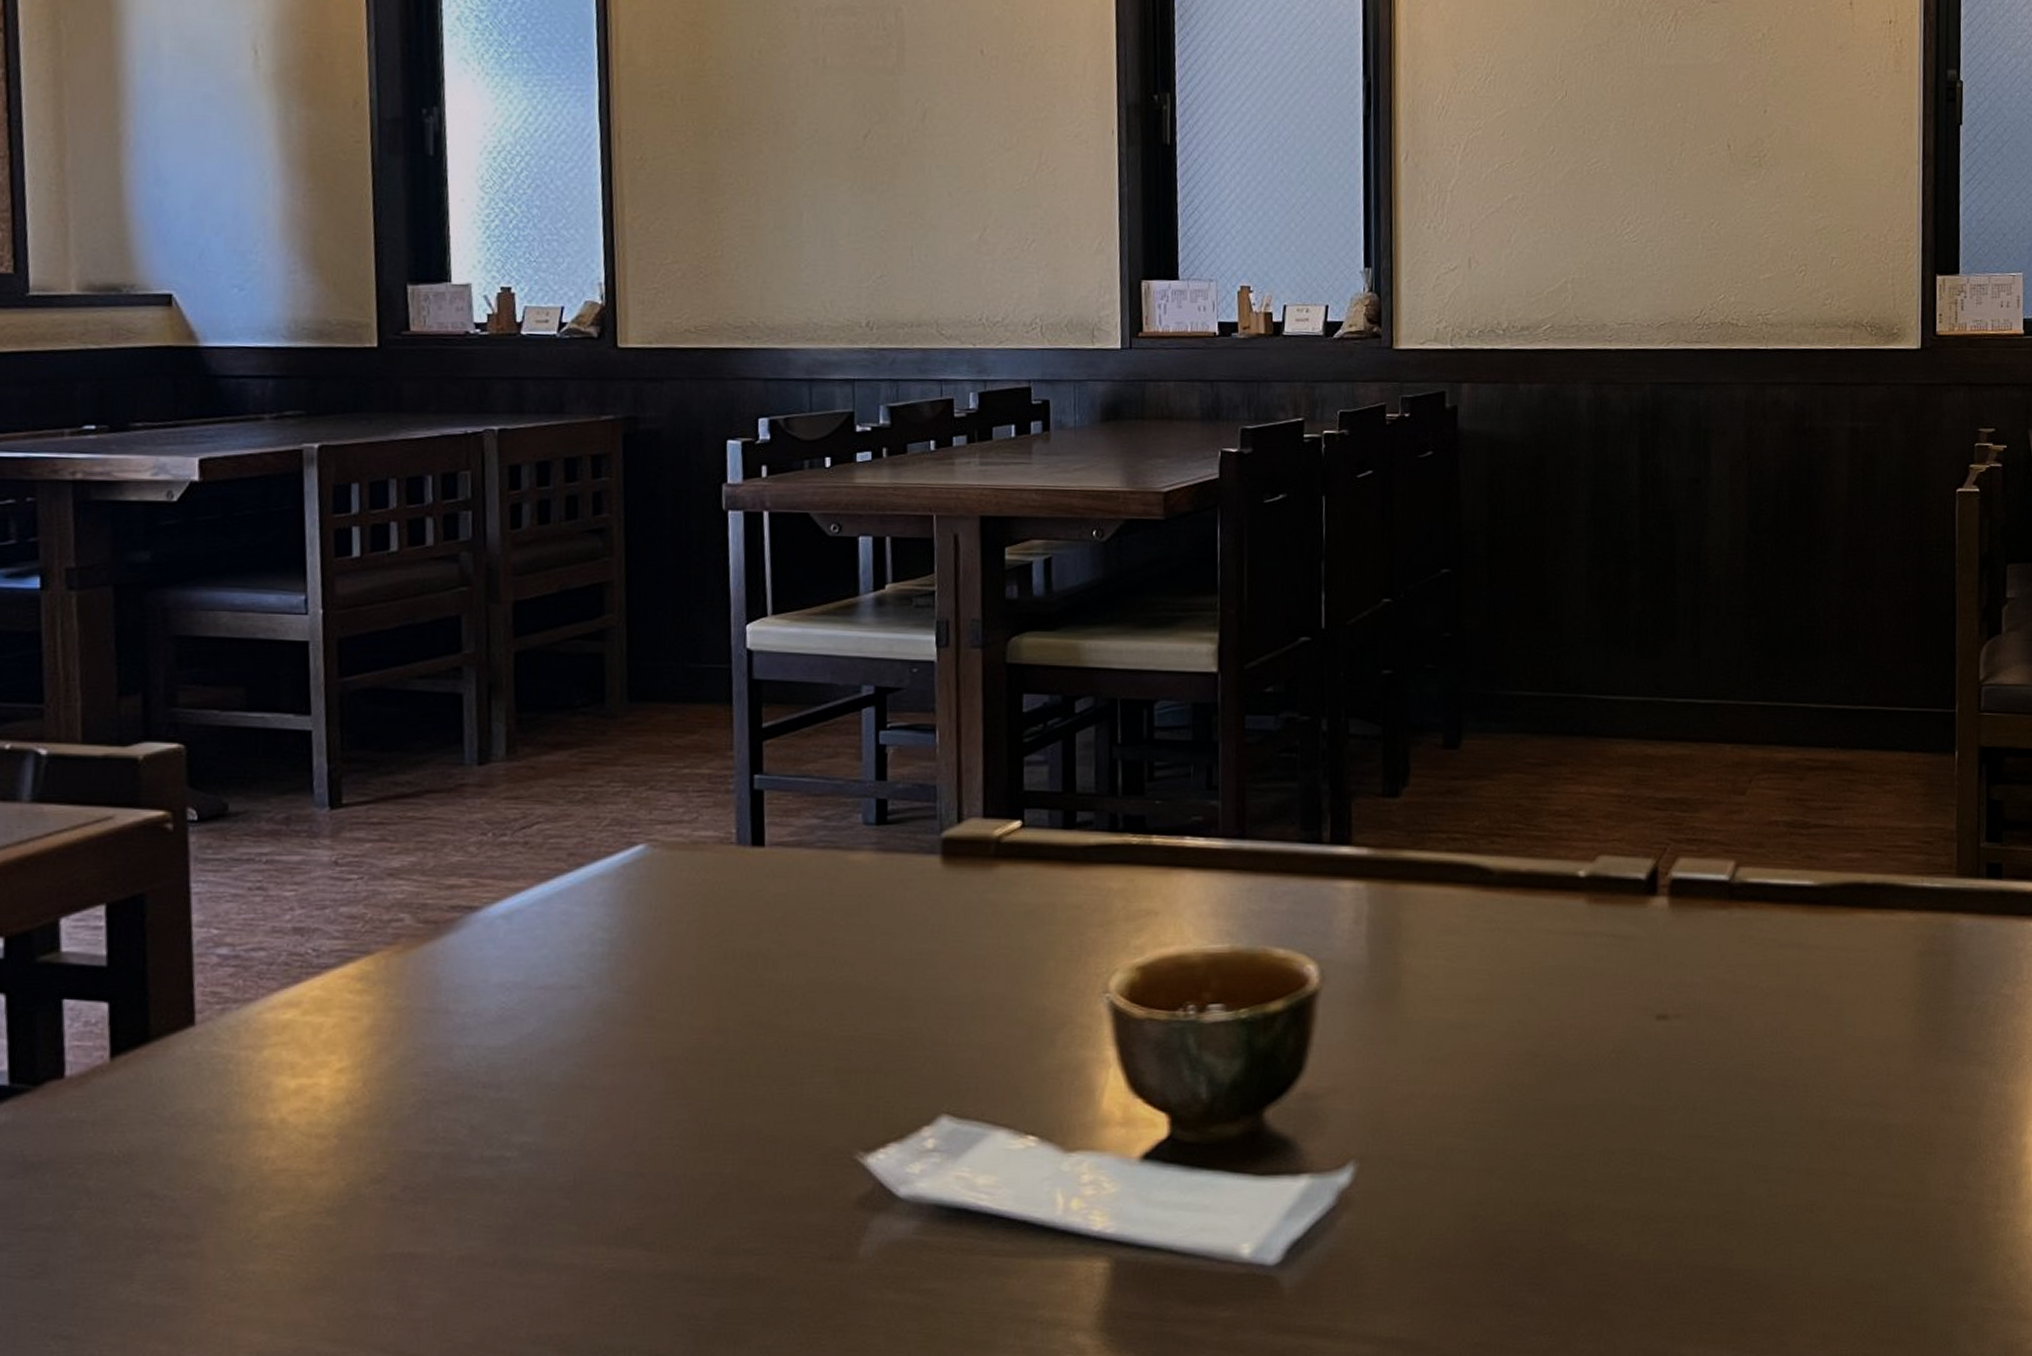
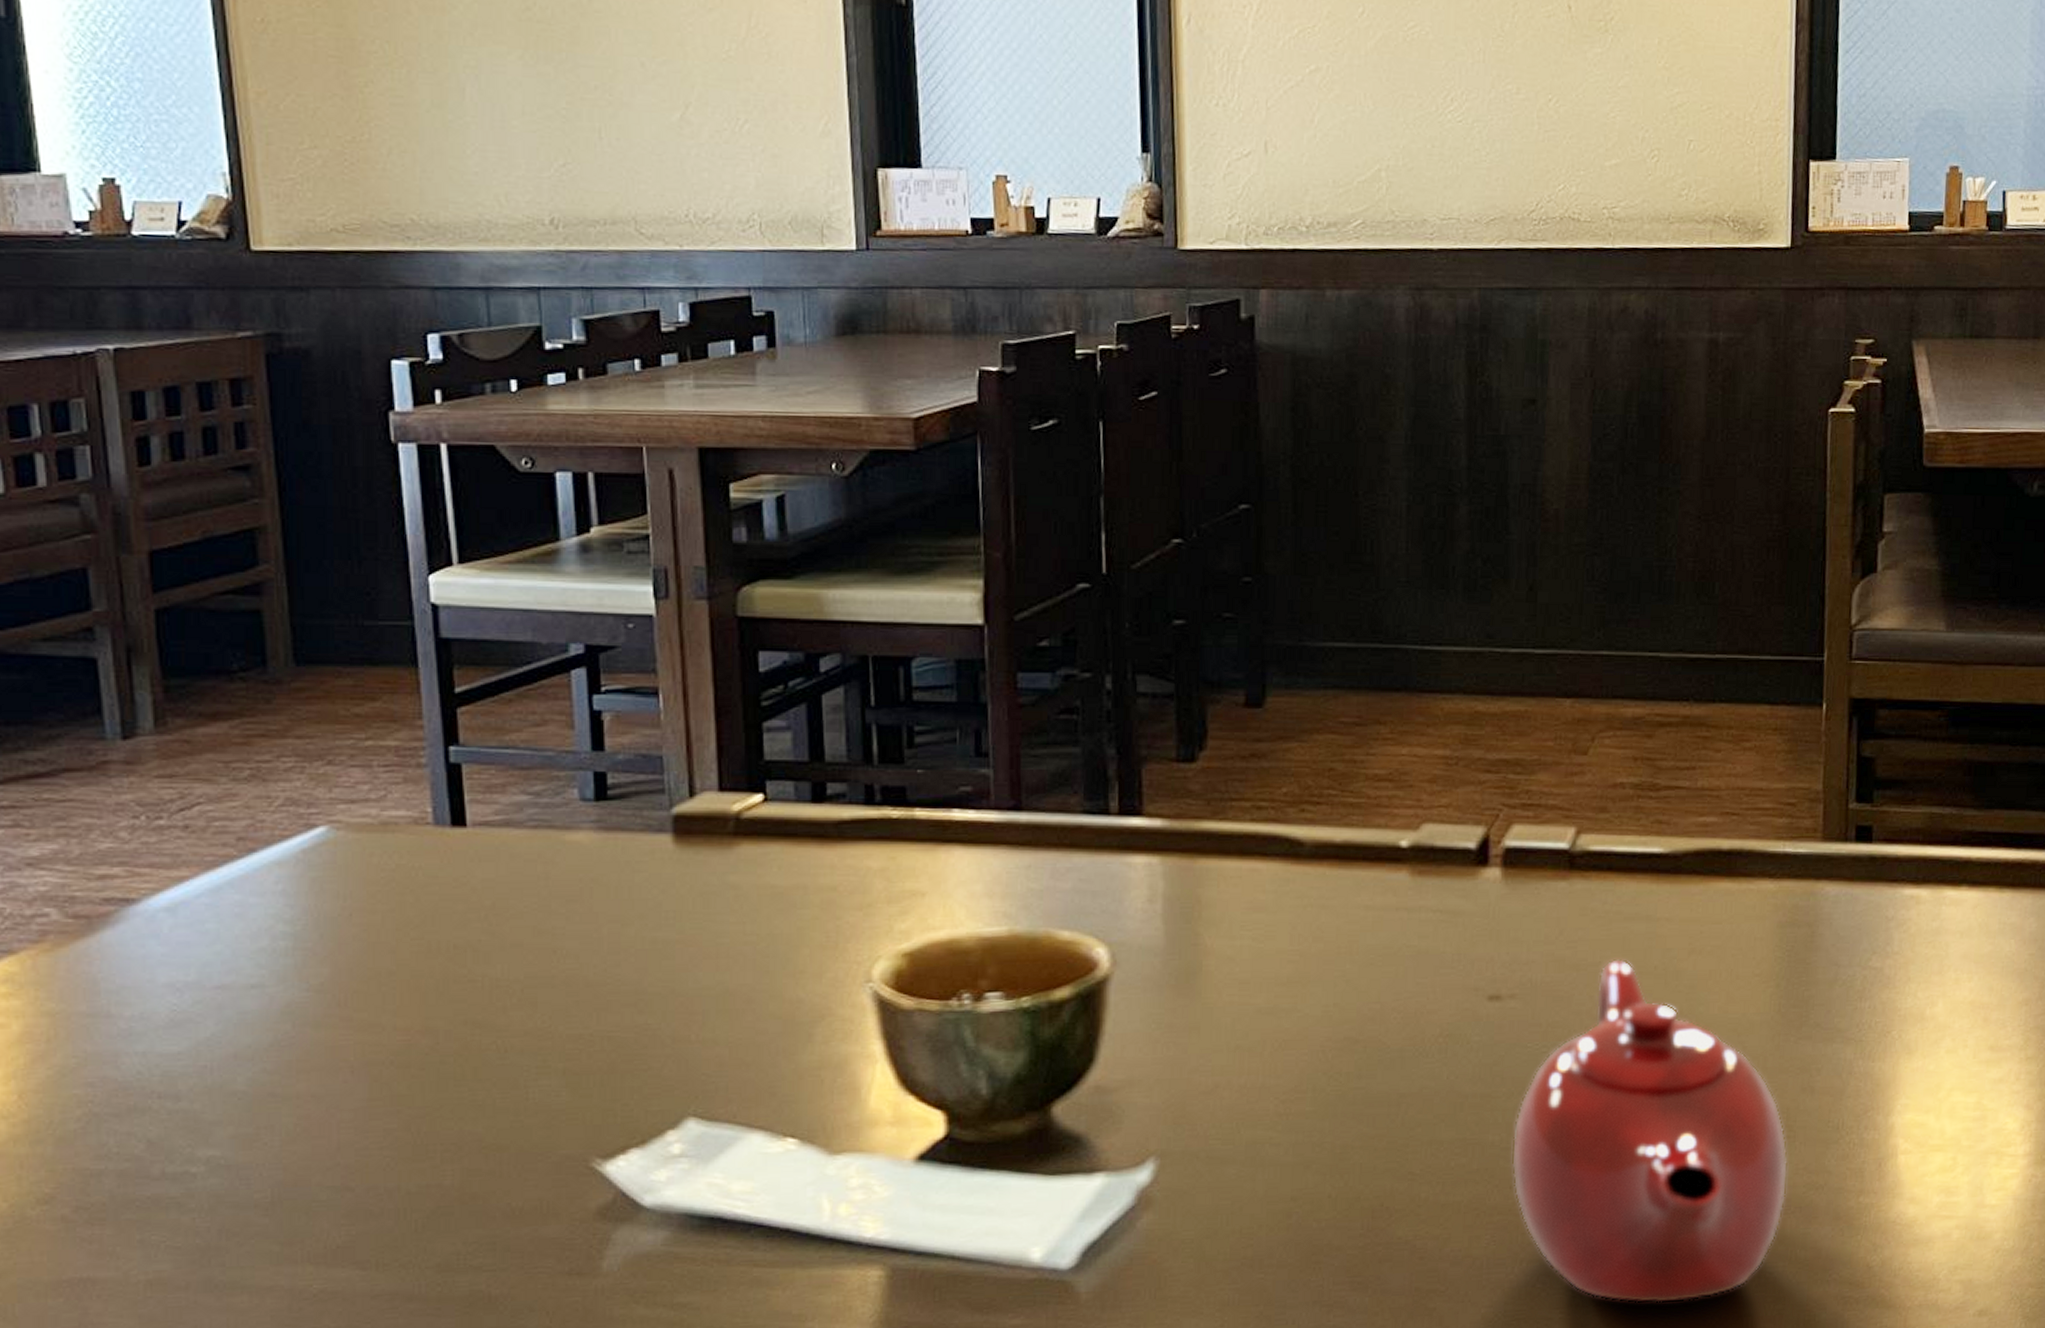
teapot: none [1676,982,1930,1311] -> present [1511,958,1789,1304]

